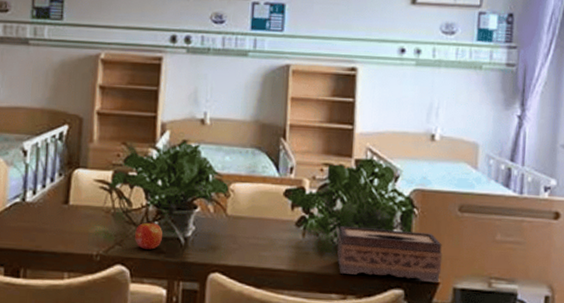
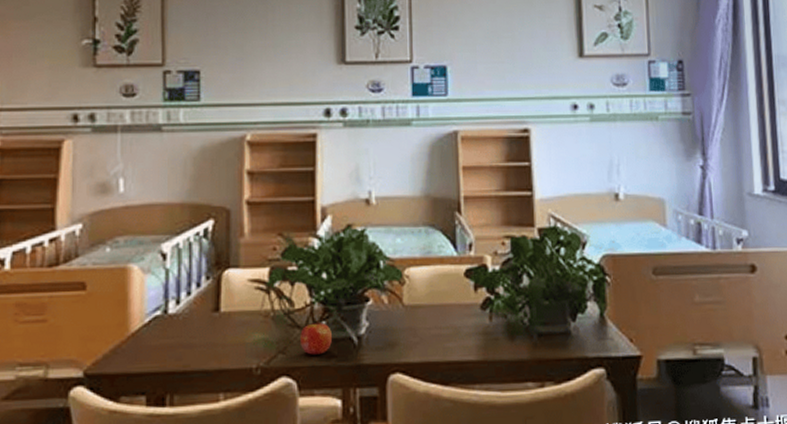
tissue box: present [337,225,443,282] -> none [529,302,643,358]

